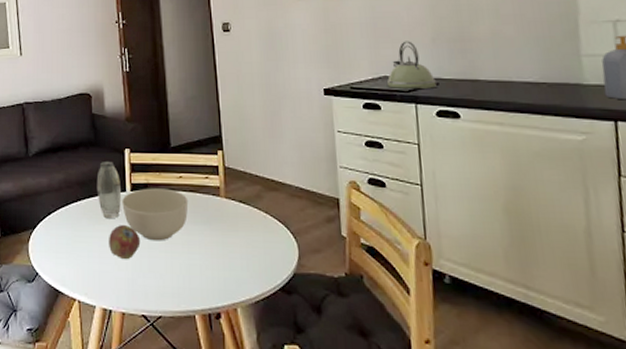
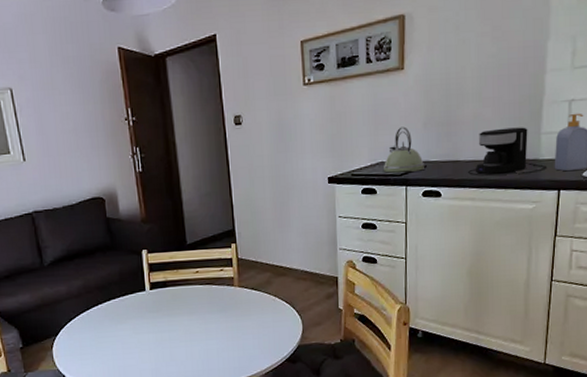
vase: present [96,161,122,219] -> none [115,263,142,318]
fruit: present [109,225,141,260] -> none [131,322,162,353]
bowl: present [122,188,189,241] -> none [142,284,205,333]
coffee maker: none [491,47,594,100] -> present [468,127,546,177]

